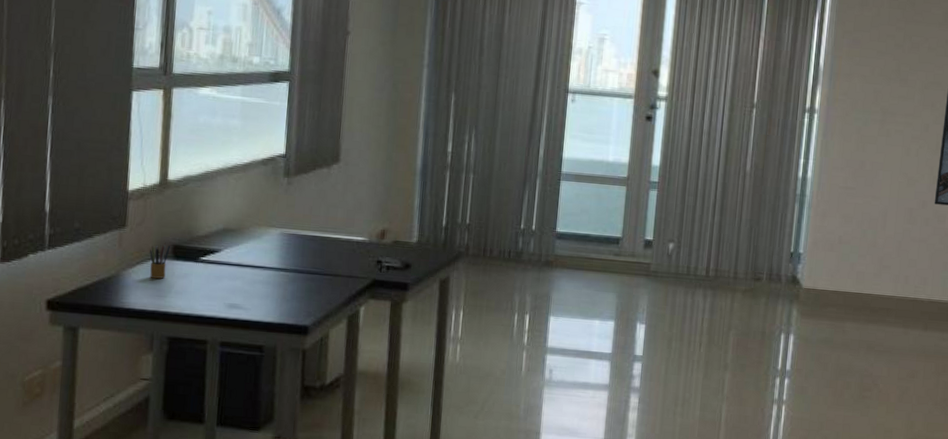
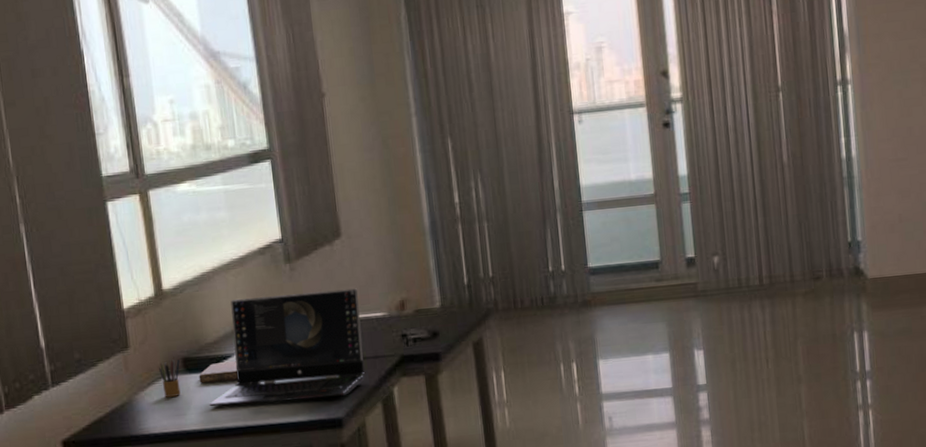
notebook: none [184,255,222,274] -> present [199,361,238,384]
laptop computer: none [189,201,345,306] -> present [209,288,365,407]

